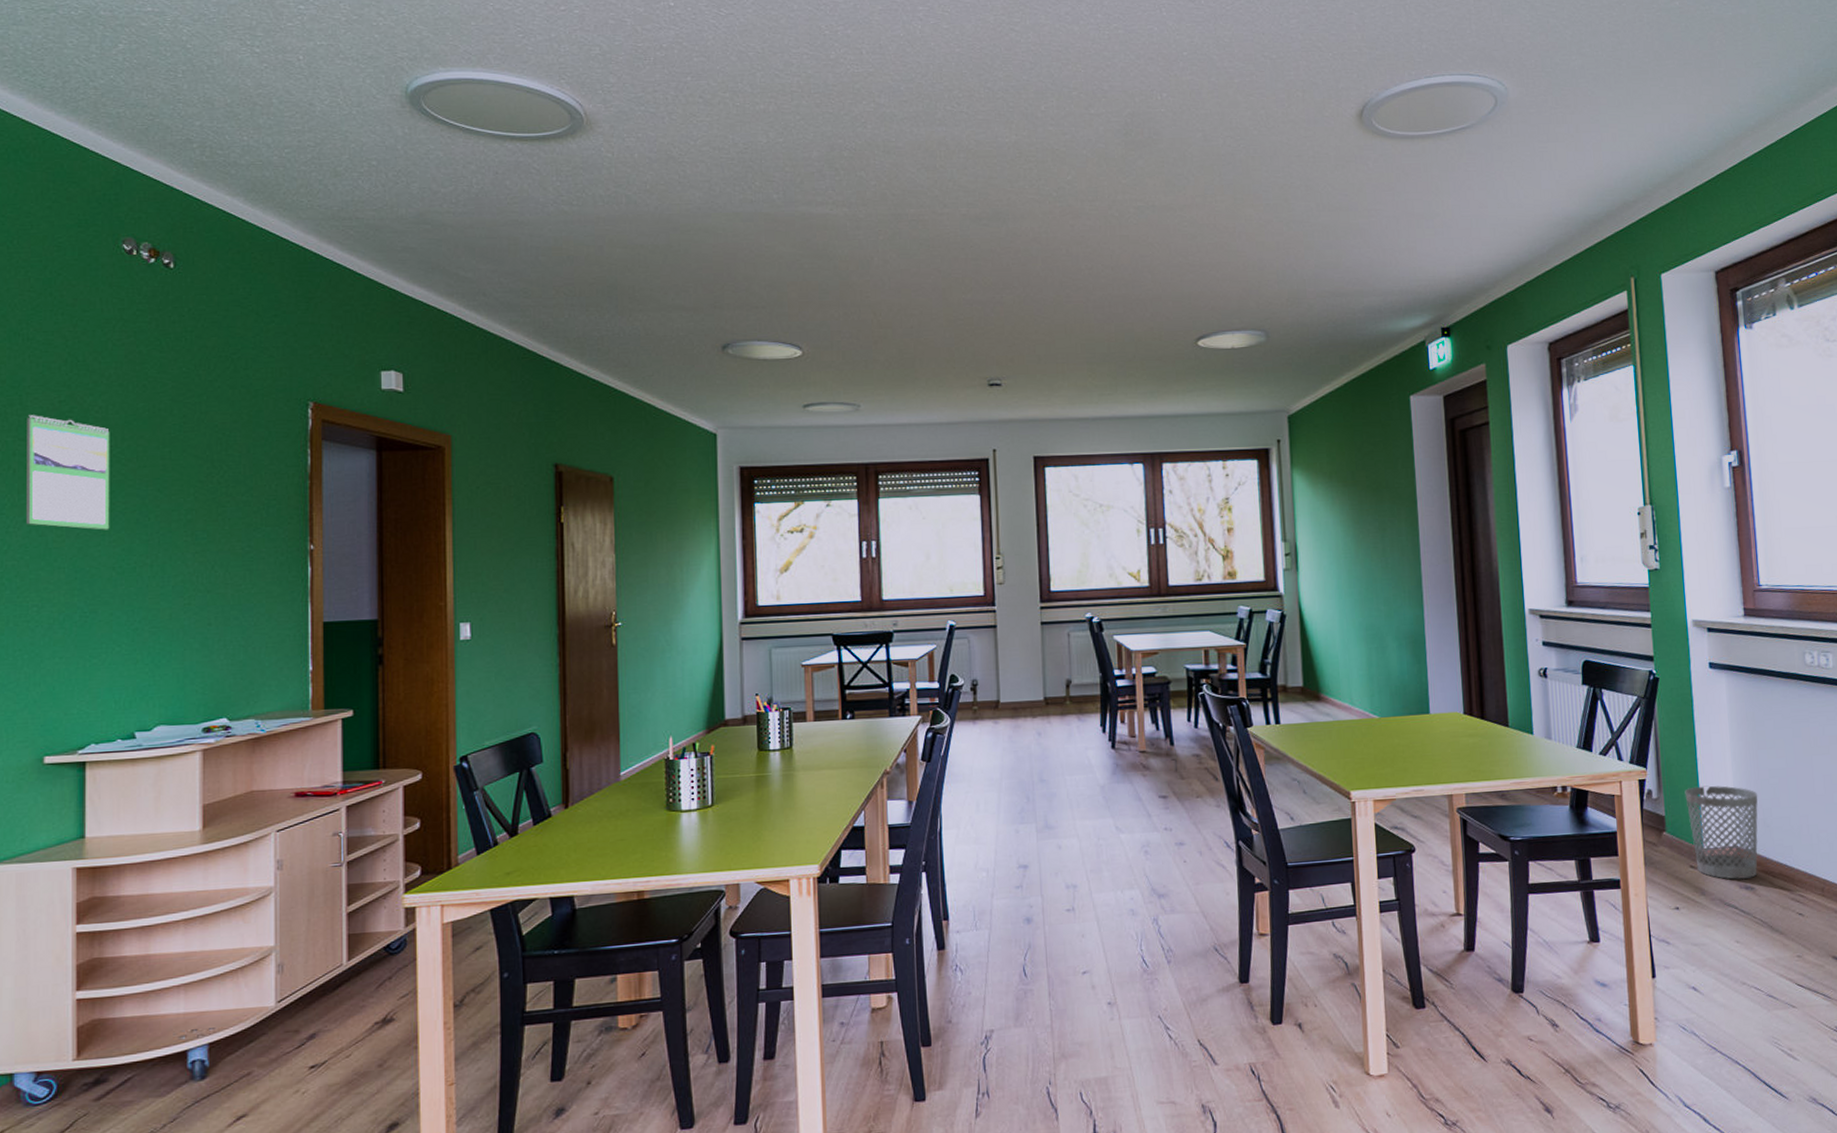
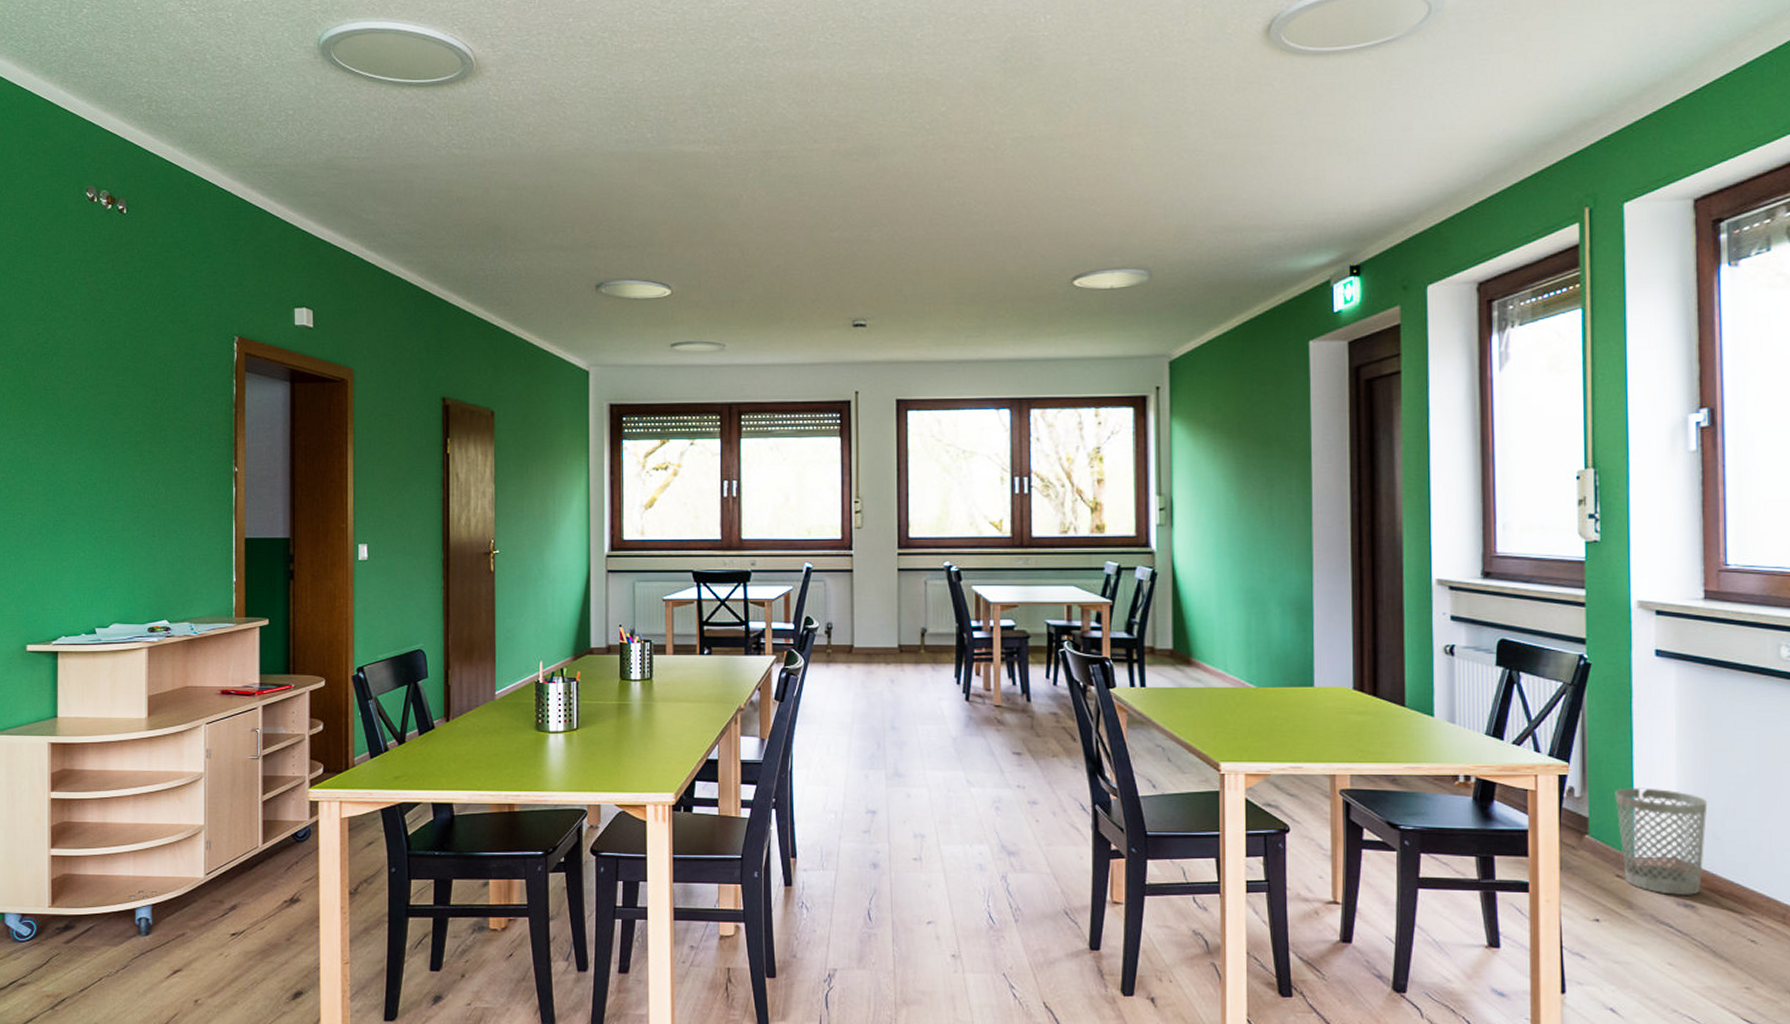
calendar: present [26,415,110,530] -> none [13,345,76,449]

